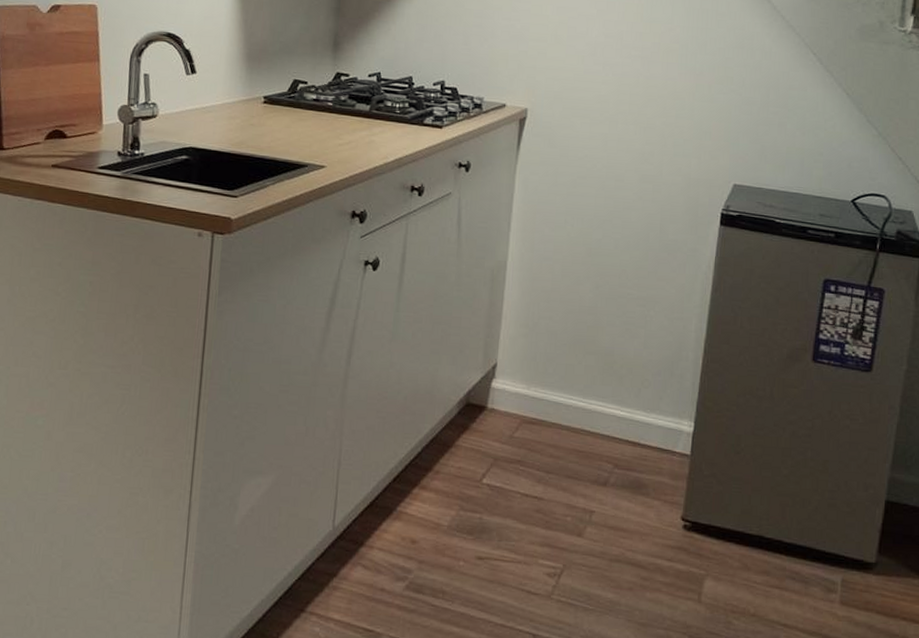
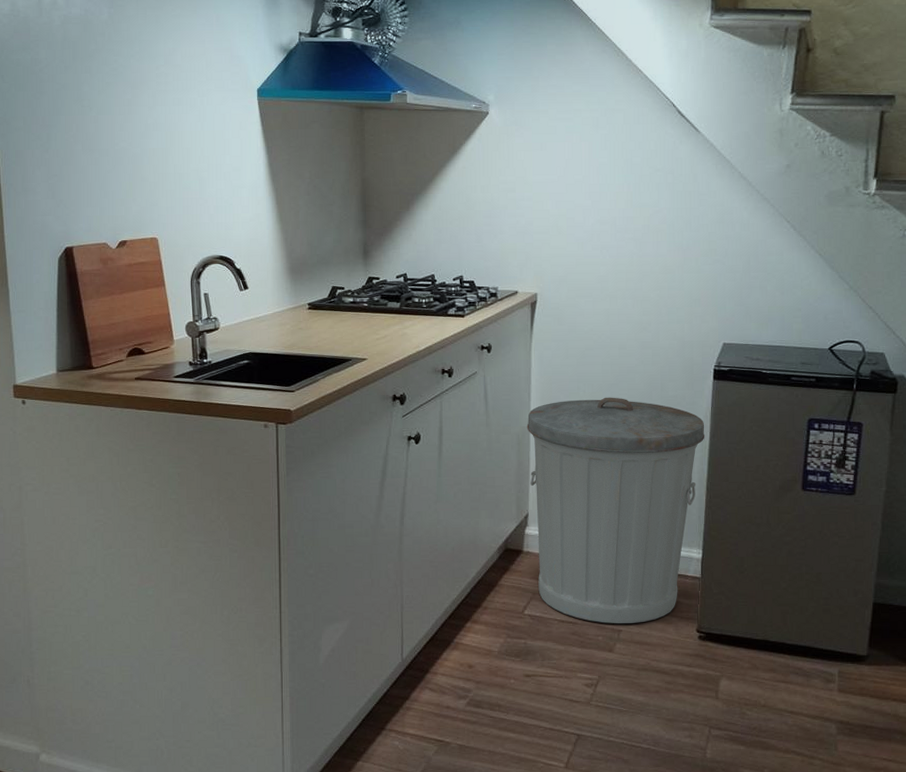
trash can: none [501,234,707,504] -> present [527,397,705,624]

